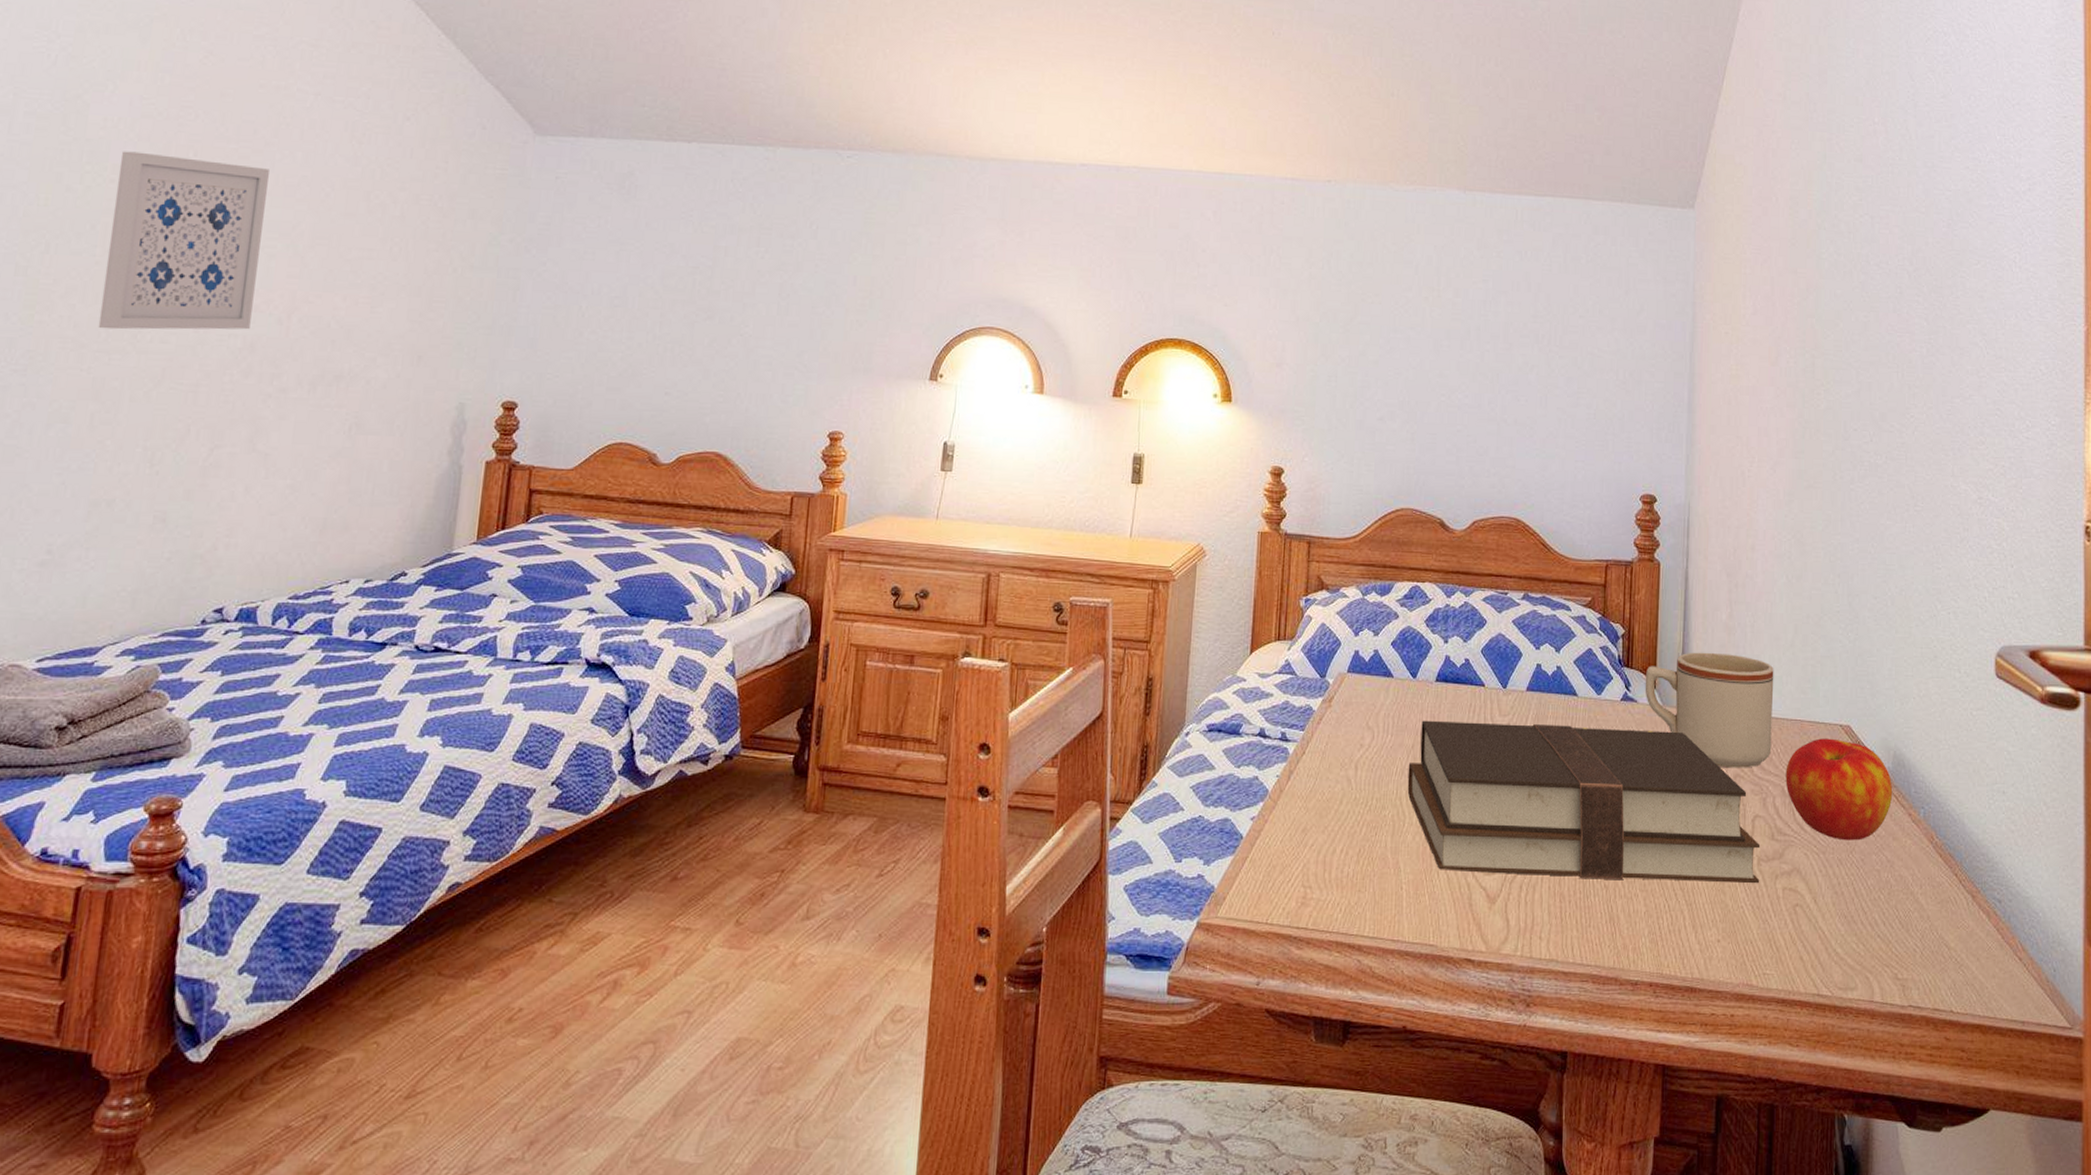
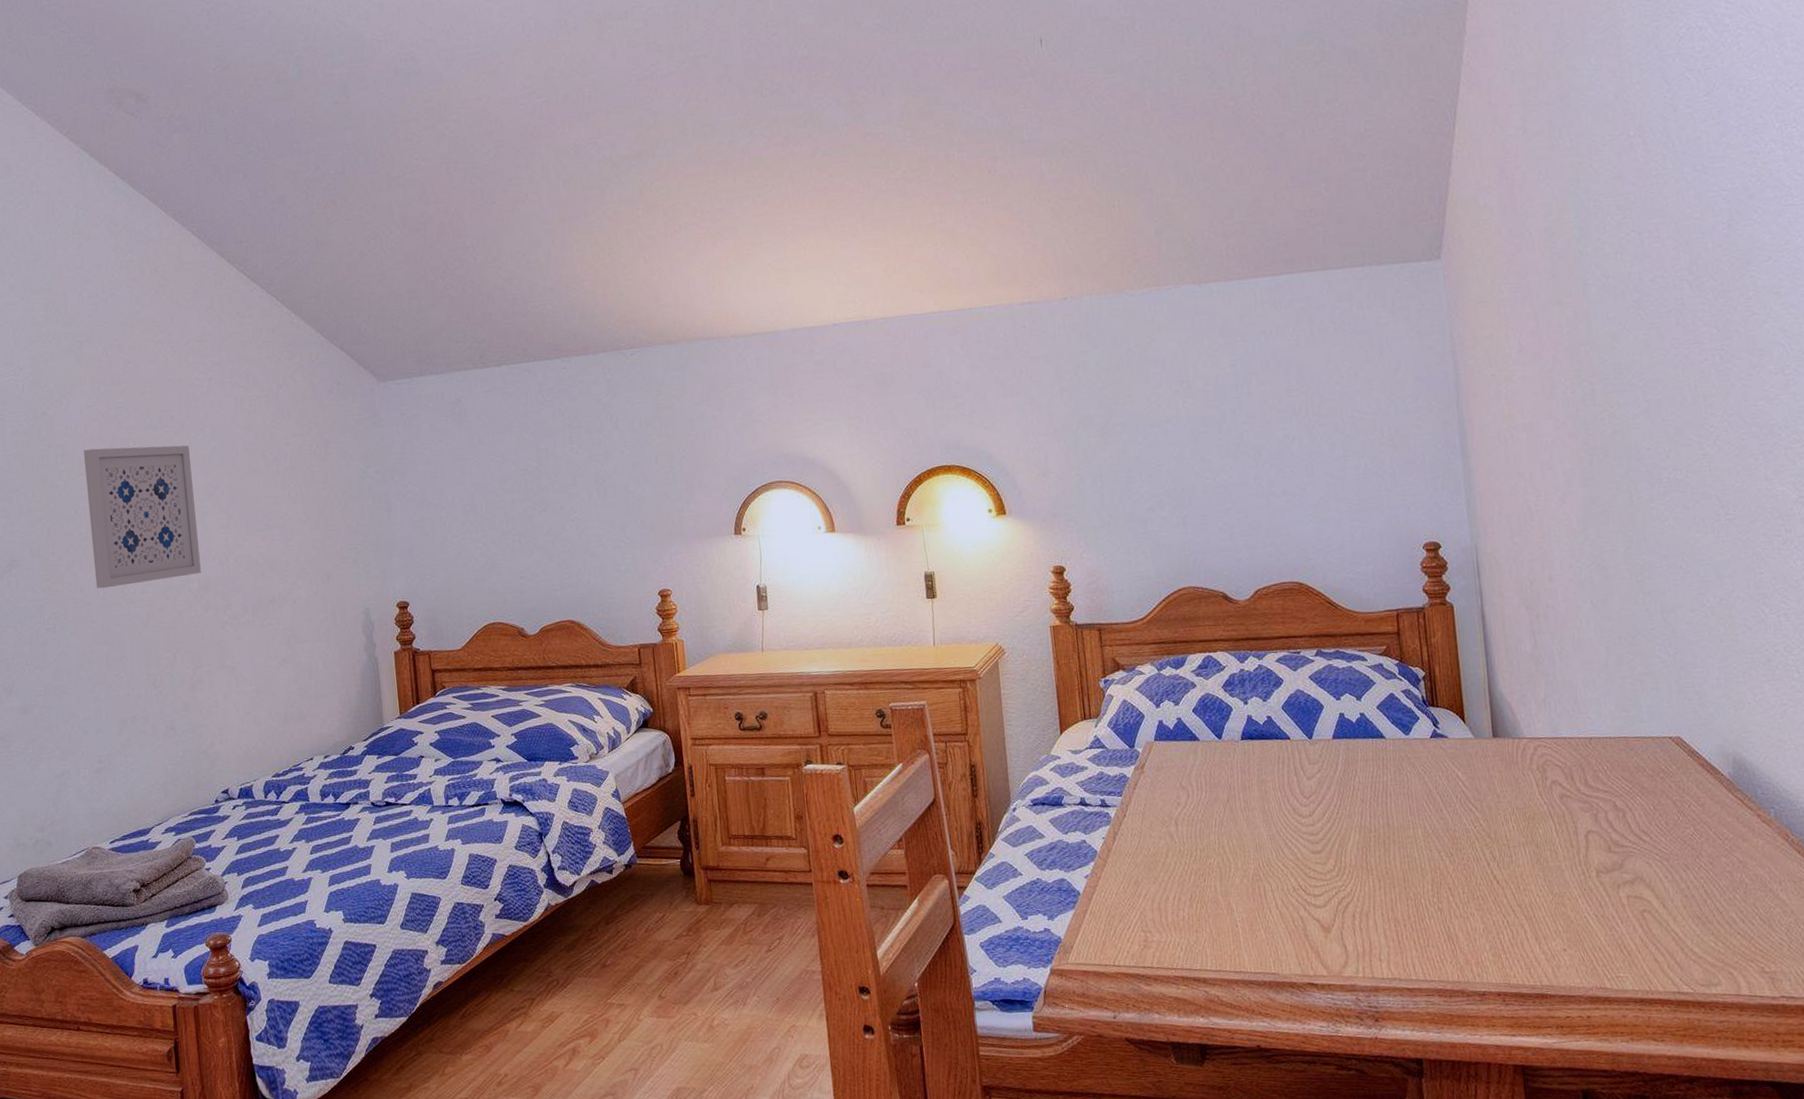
bible: present [1407,720,1761,884] -> none [1226,761,1601,907]
mug: present [1645,652,1774,768] -> none [1452,682,1597,790]
apple: present [1785,738,1893,841] -> none [1615,751,1738,847]

